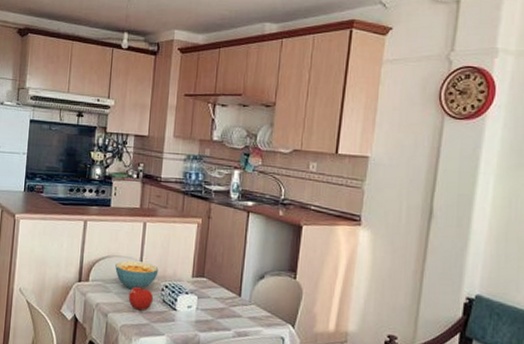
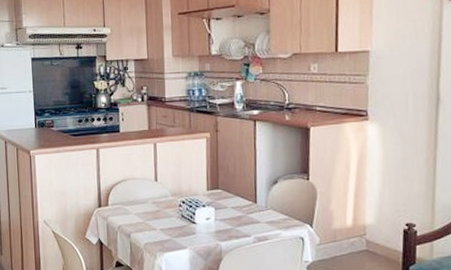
cereal bowl: present [115,260,159,290] -> none [132,181,174,209]
fruit: present [128,284,153,311] -> none [148,202,172,228]

